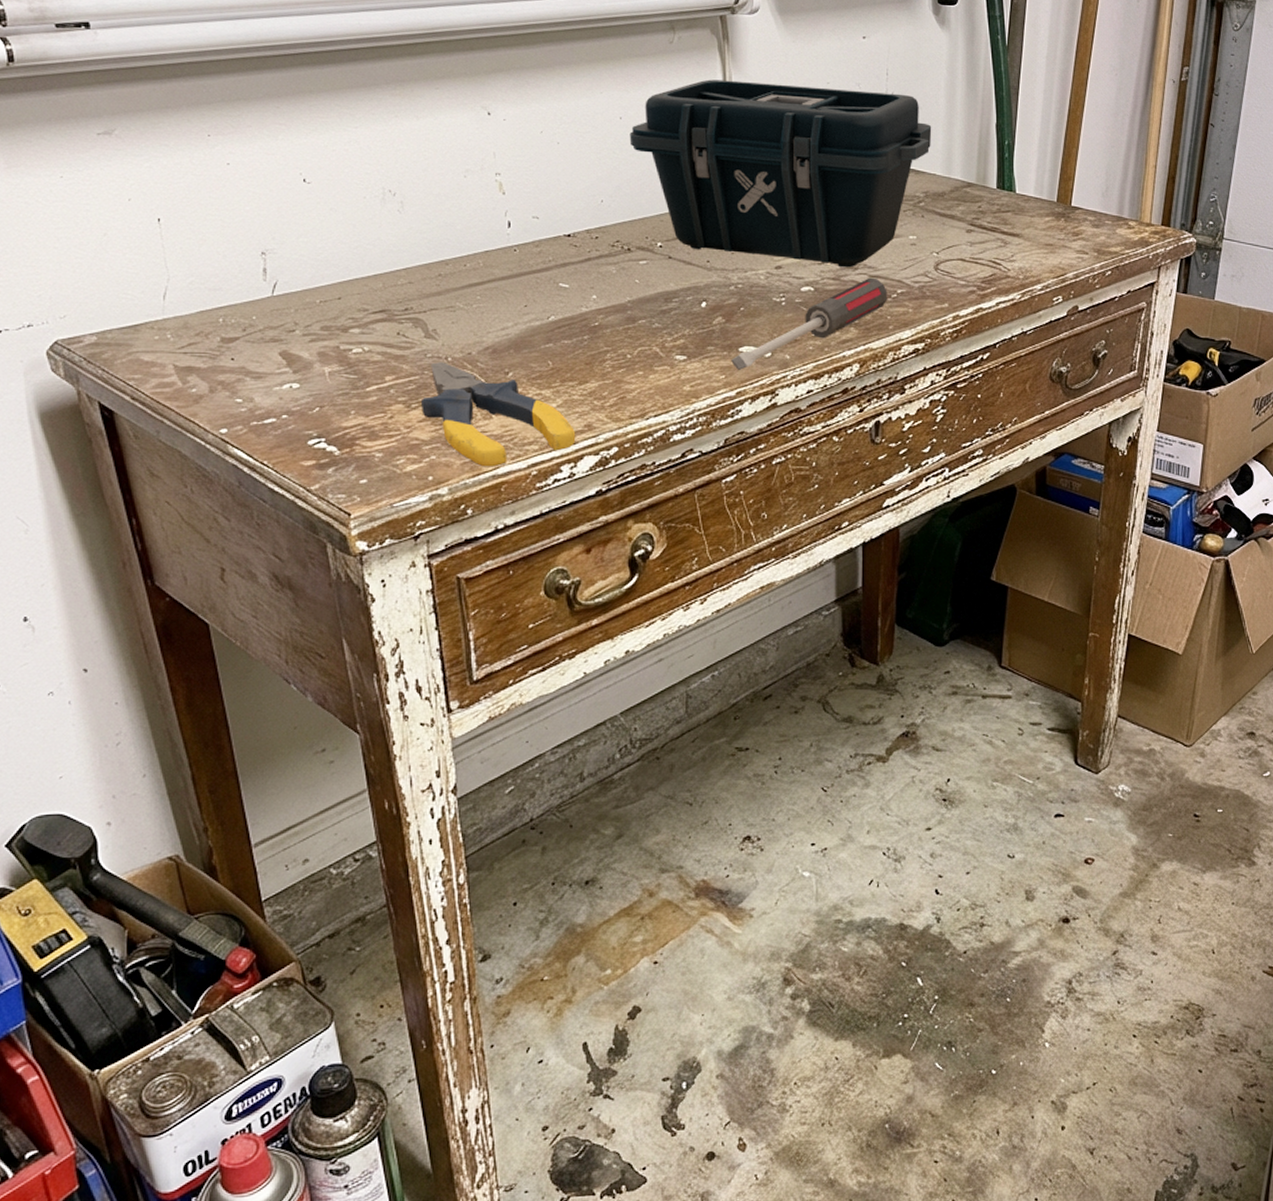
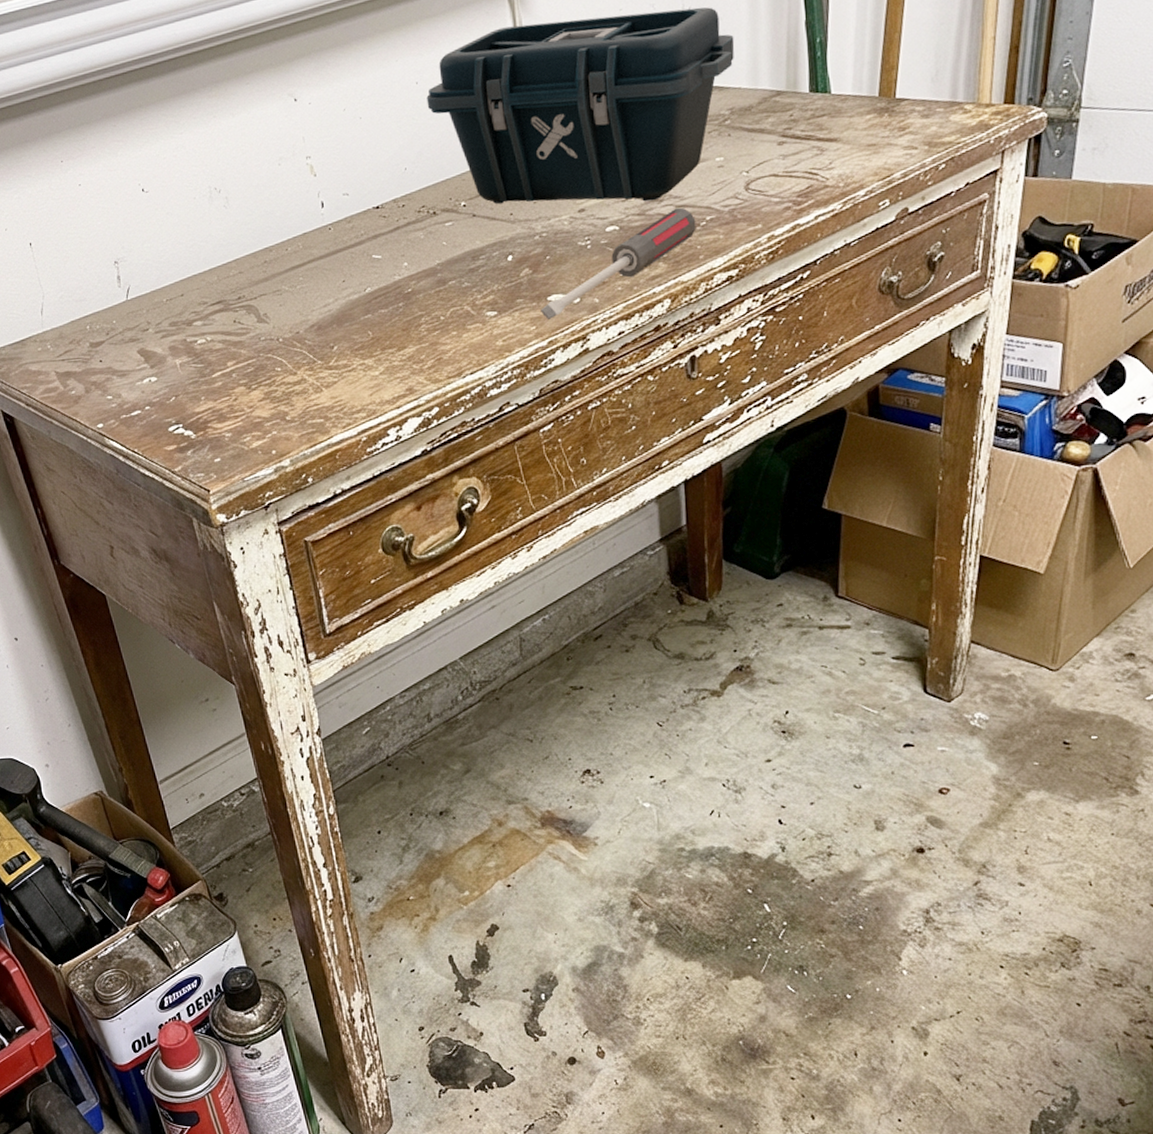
pliers: present [420,361,576,467] -> none [259,342,400,438]

